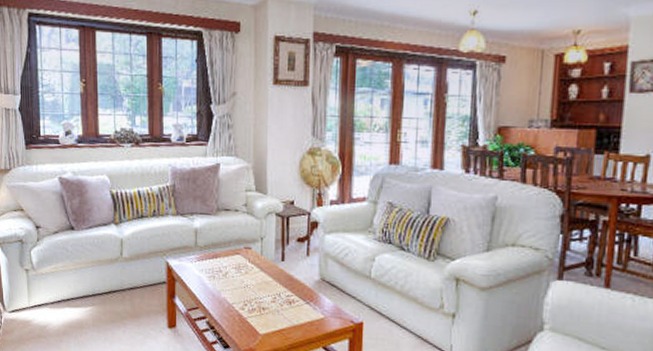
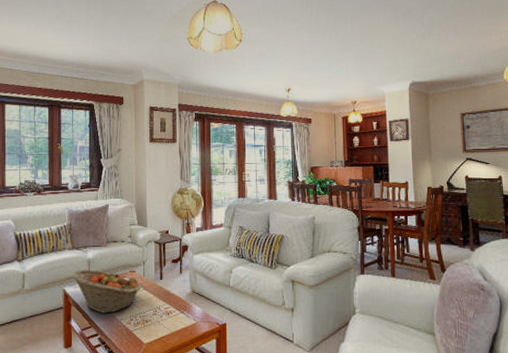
fruit basket: none [176,240,259,295] -> present [72,269,142,314]

